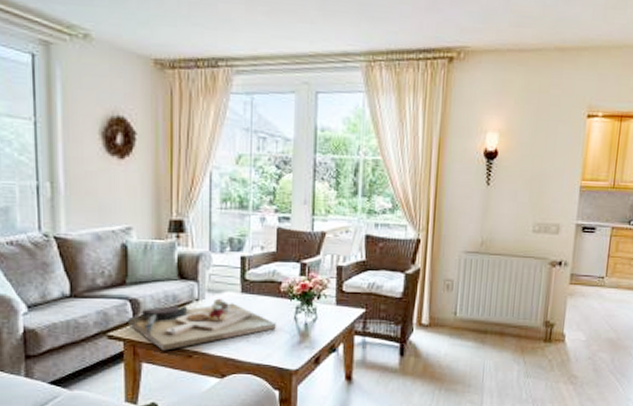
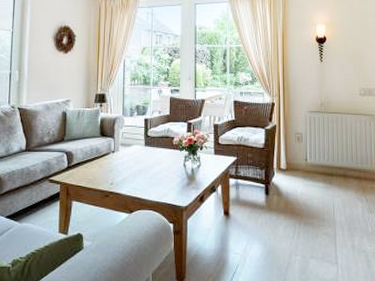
decorative tray: present [128,298,276,351] -> none [64,150,170,191]

